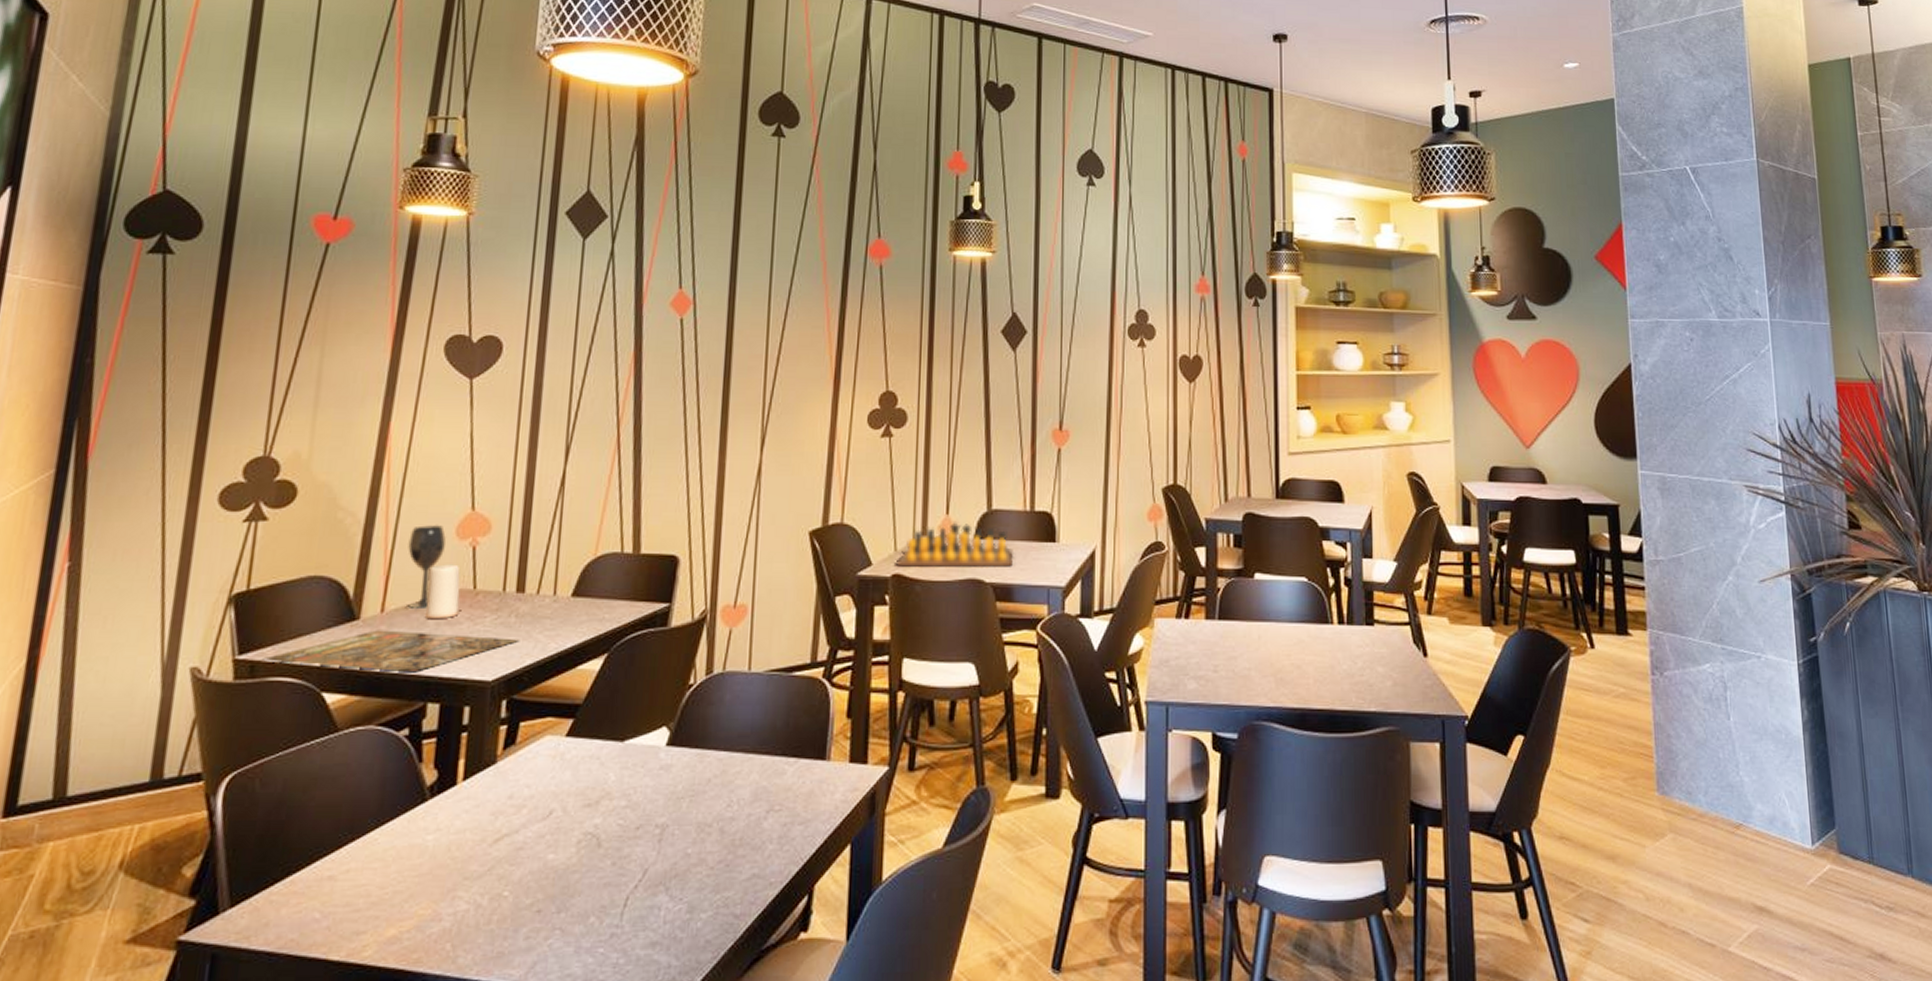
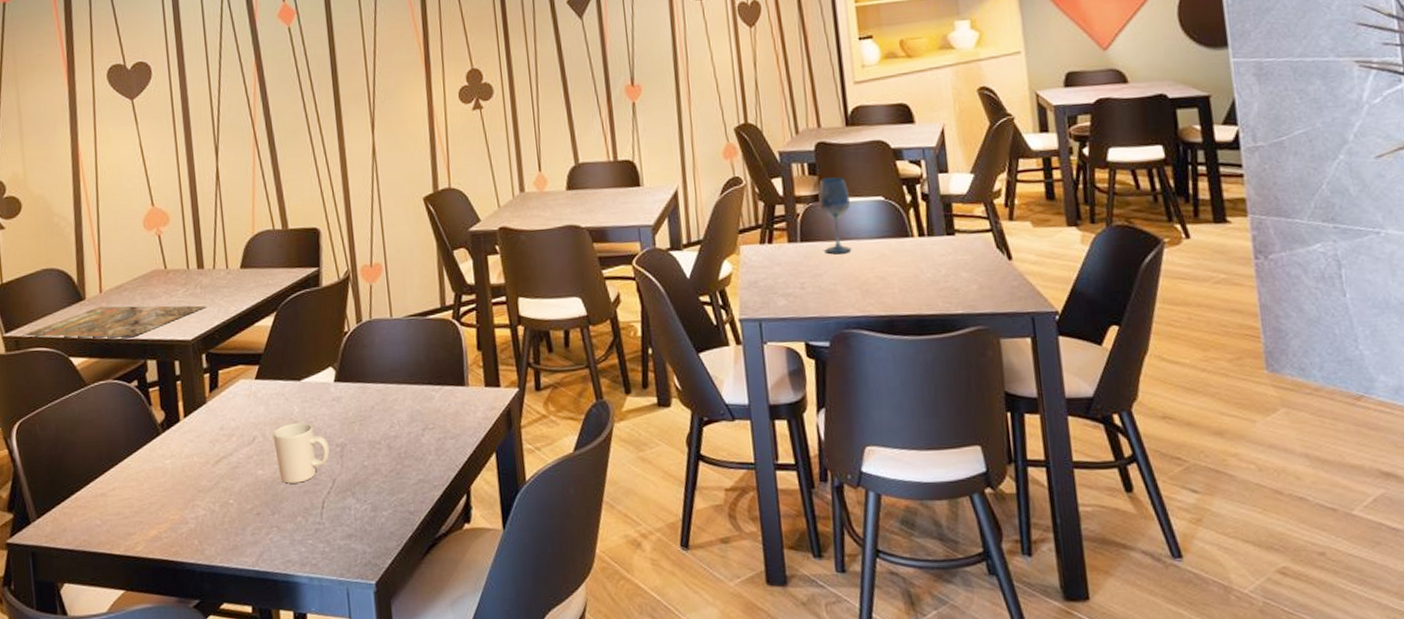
wine glass: present [407,525,447,608] -> none [109,221,138,288]
candle: present [424,564,461,620] -> none [129,250,158,296]
mug: none [575,795,646,873] -> present [272,422,330,484]
chess set: present [898,520,1014,567] -> none [502,176,605,221]
wineglass: none [1242,552,1272,637] -> present [818,177,852,255]

